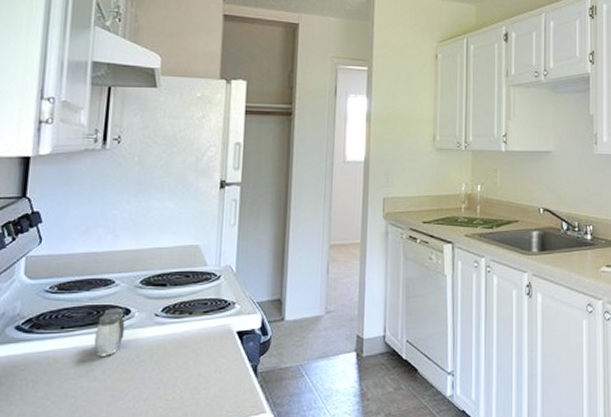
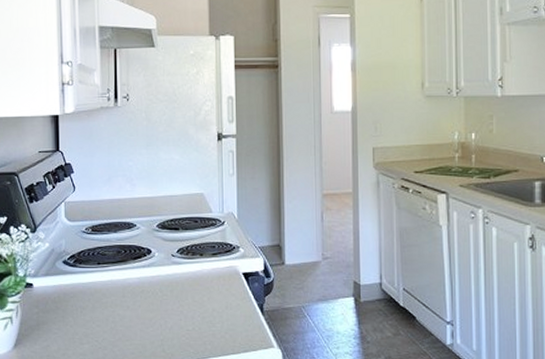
salt and pepper shaker: present [94,307,125,356] -> none [125,247,148,289]

